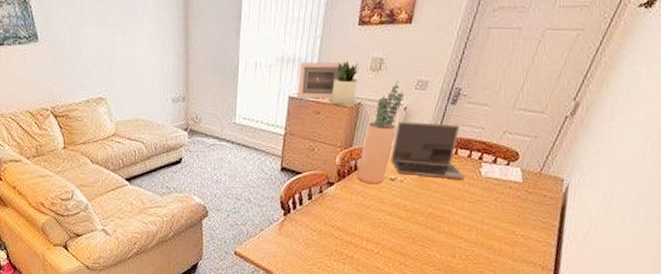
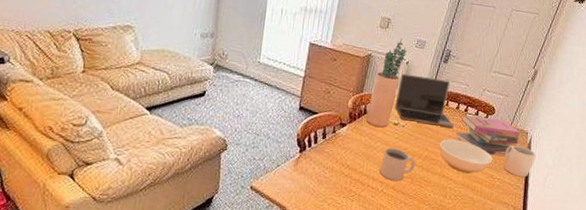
picture frame: present [297,61,345,99] -> none [317,13,359,48]
planter: present [328,60,359,106] -> none [343,16,371,57]
mug: none [374,206,418,242] -> present [379,147,416,182]
bowl: none [446,192,515,231] -> present [439,138,492,174]
books: none [465,163,553,210] -> present [454,114,520,157]
mug: none [530,195,575,232] -> present [504,145,536,178]

